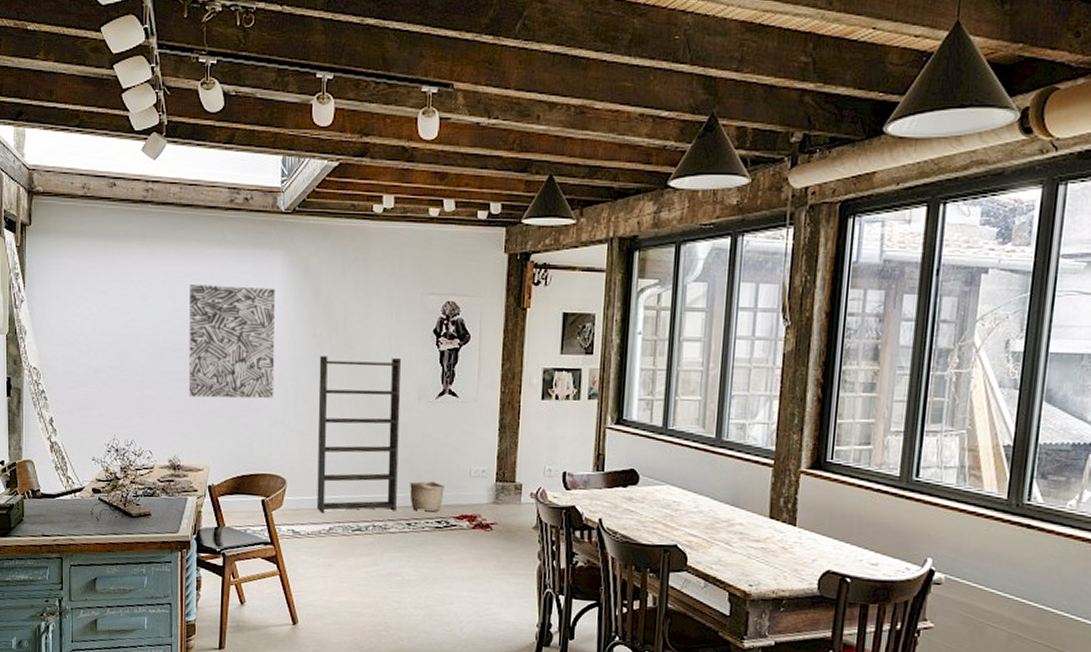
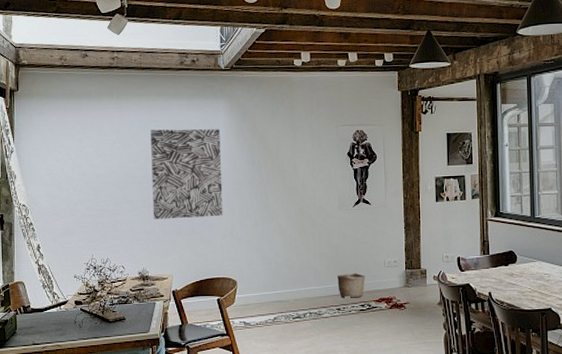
bookshelf: present [316,355,402,514] -> none [258,177,328,306]

